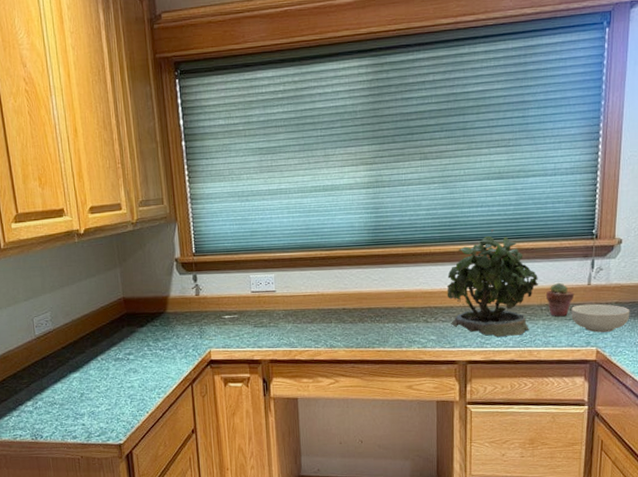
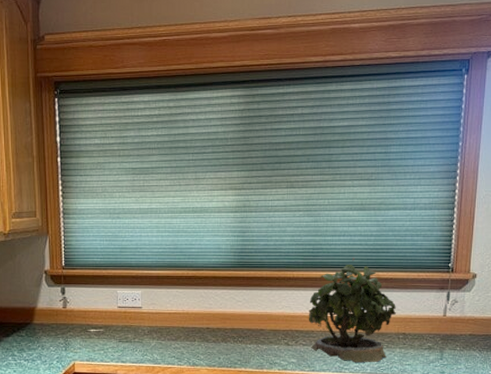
potted succulent: present [545,282,575,316] -> none [403,312,431,345]
cereal bowl: present [571,303,630,333] -> none [427,335,483,363]

